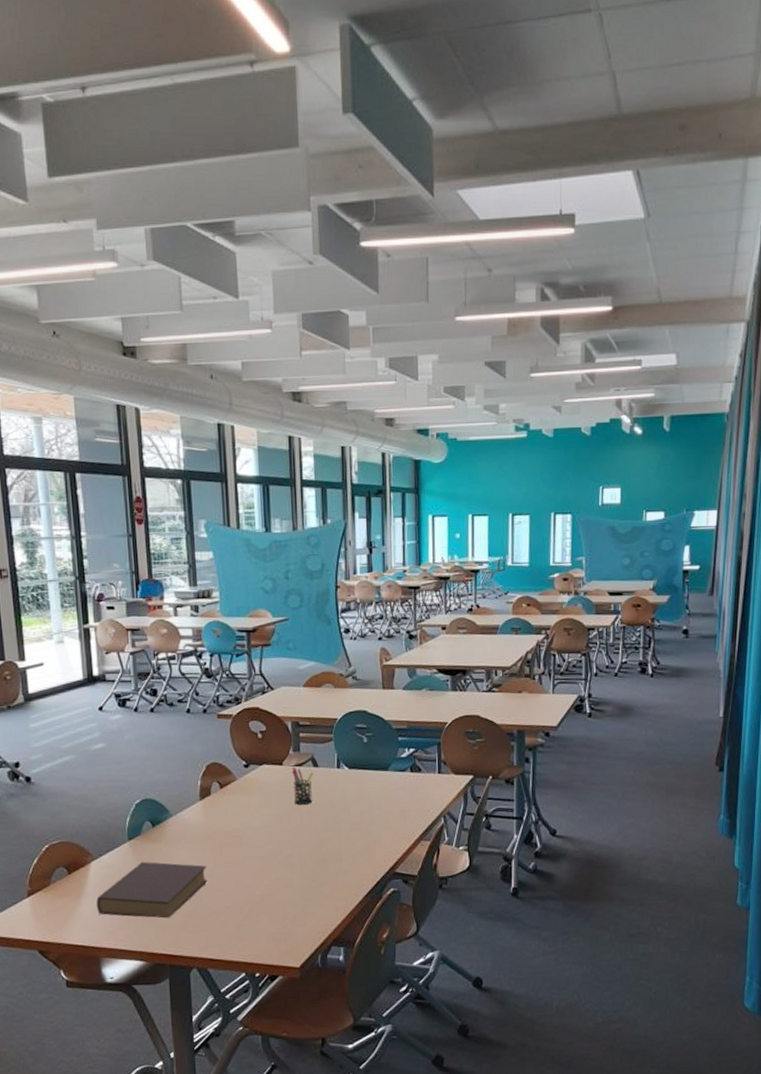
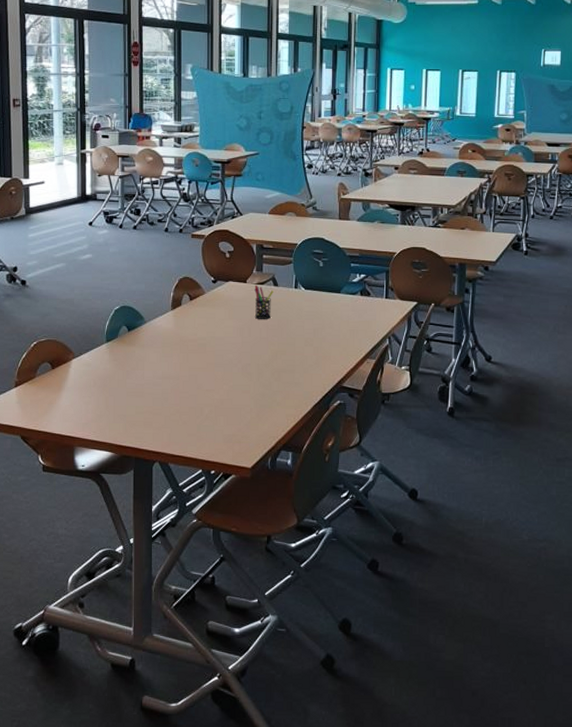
book: present [96,862,208,918] -> none [74,362,174,415]

